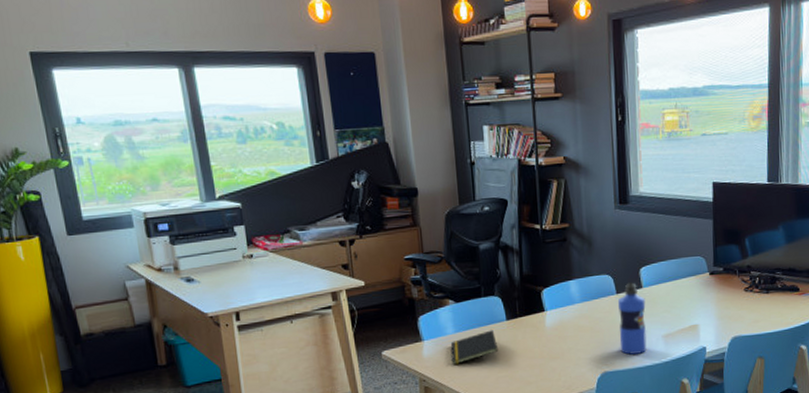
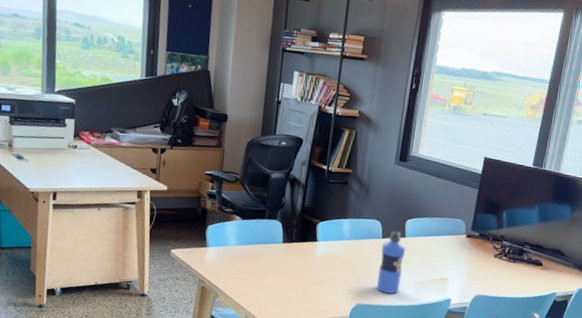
notepad: present [450,330,499,365] -> none [229,249,271,273]

